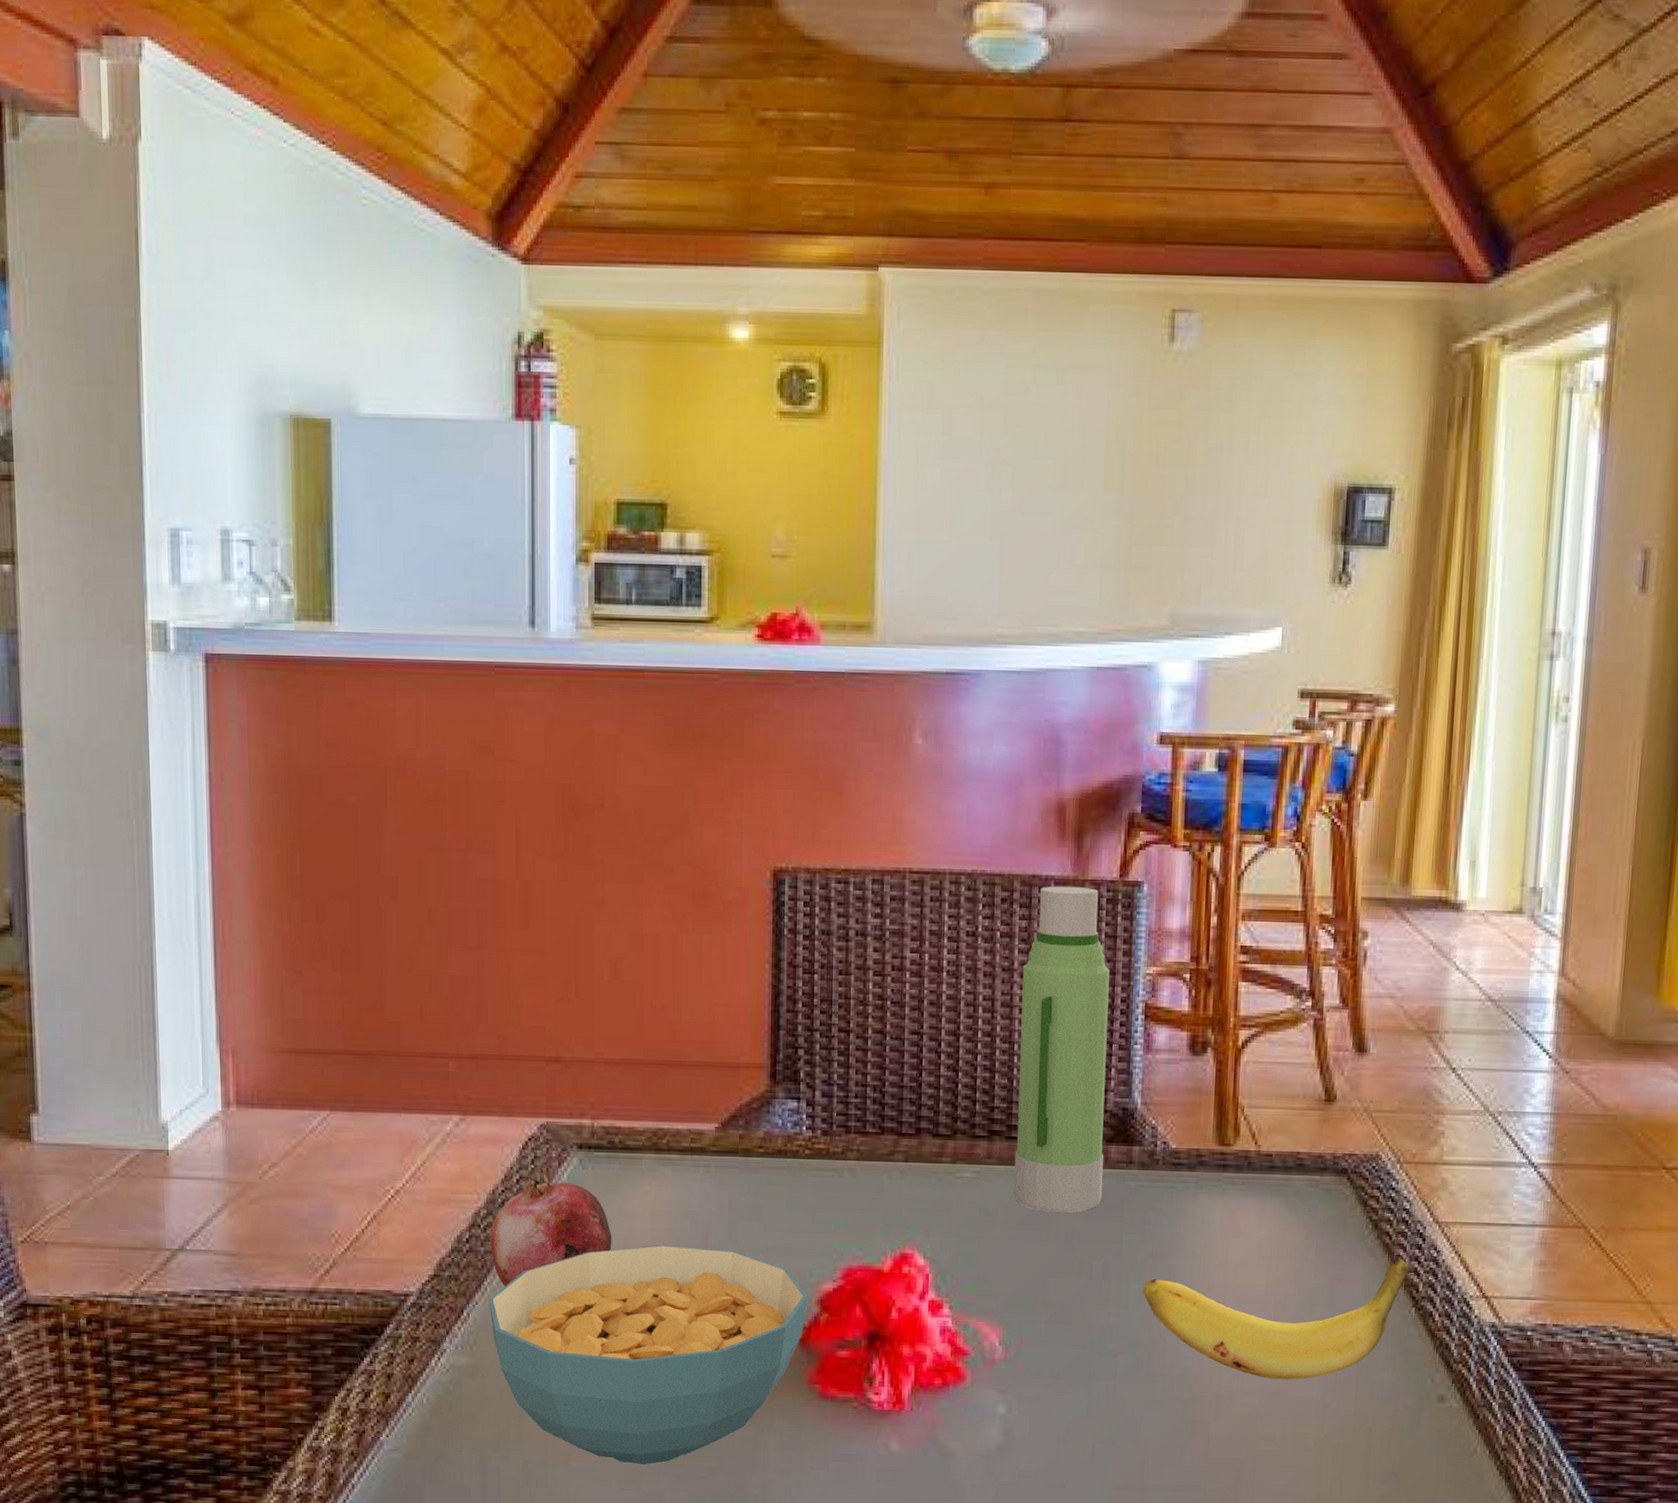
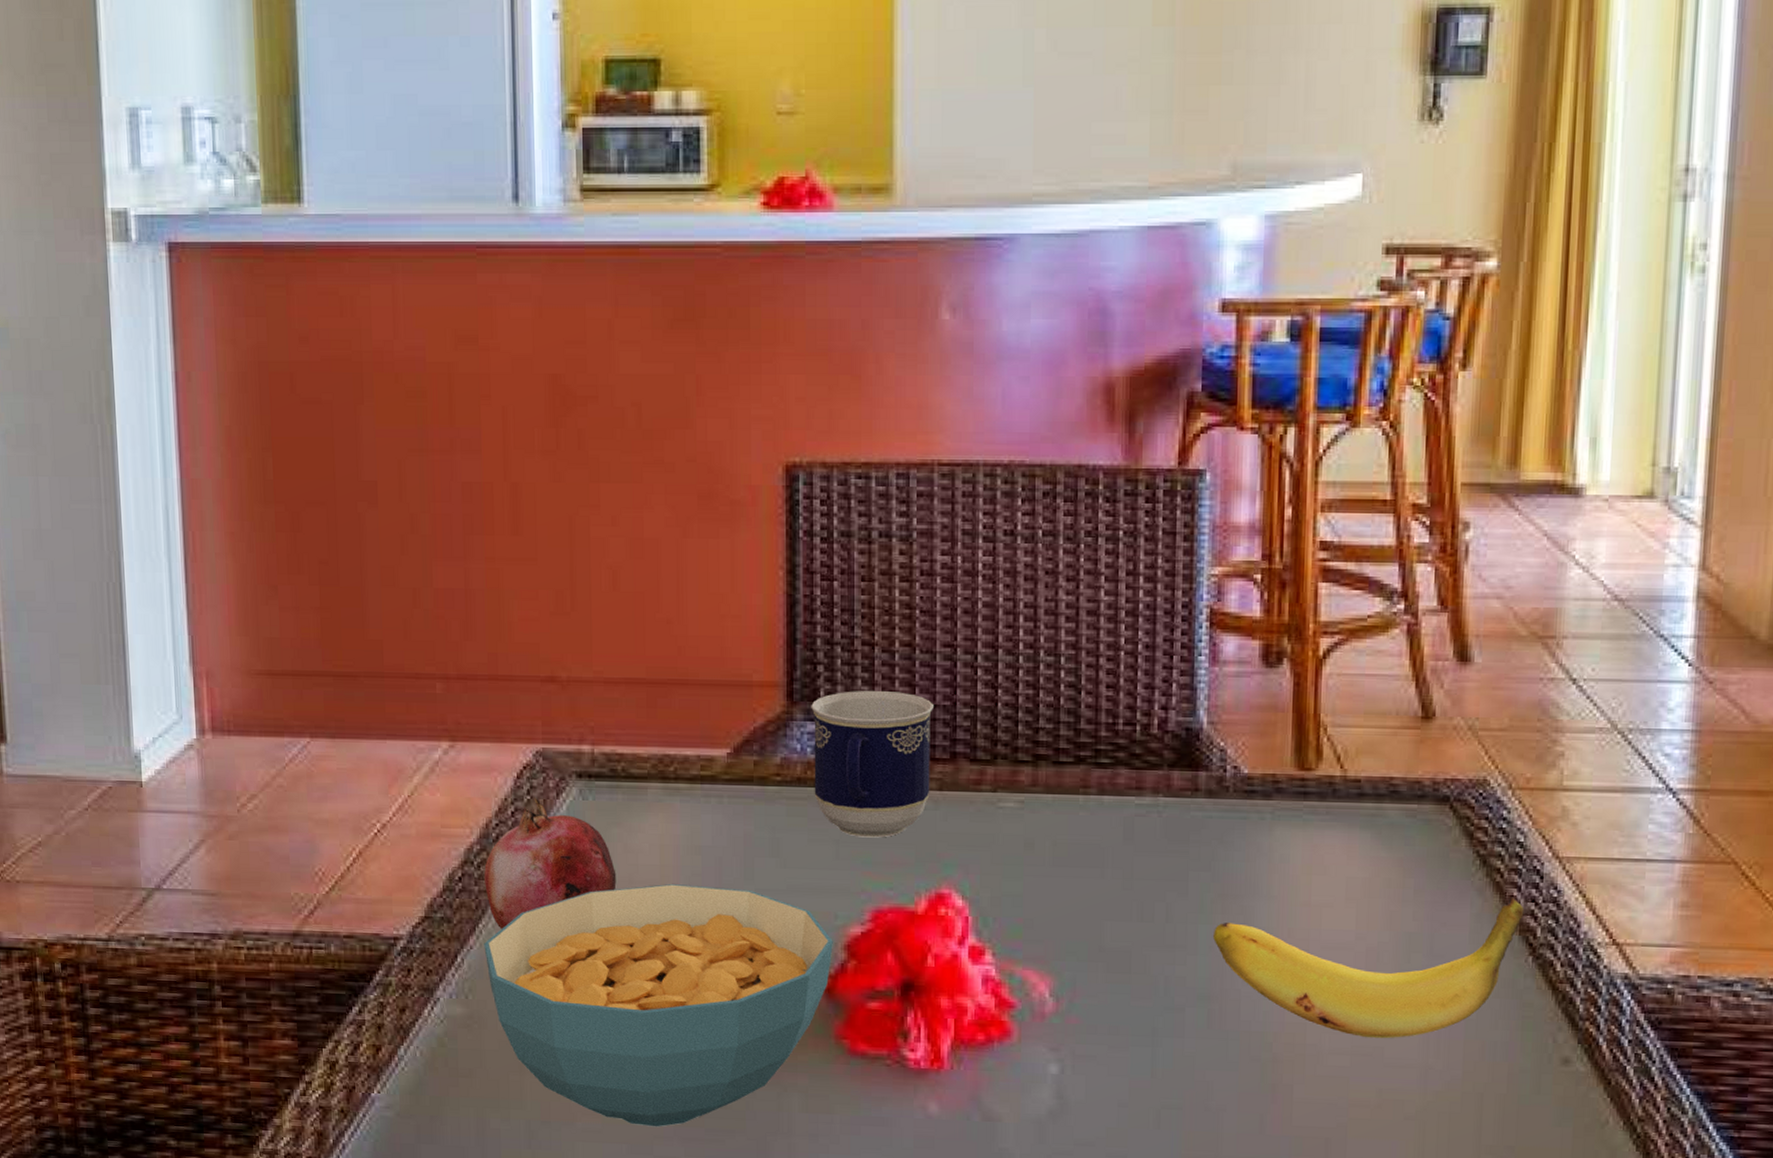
cup: none [792,1072,901,1204] -> present [811,691,933,838]
water bottle: present [1013,886,1110,1213] -> none [1062,476,1168,847]

